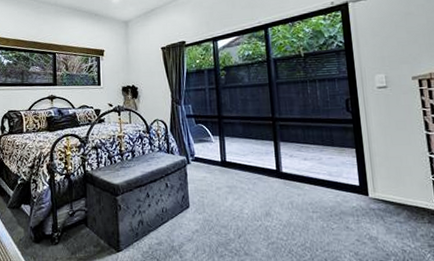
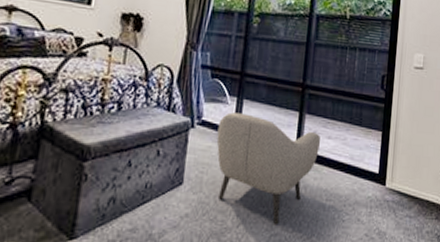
armchair: none [208,148,298,235] -> present [216,112,321,225]

